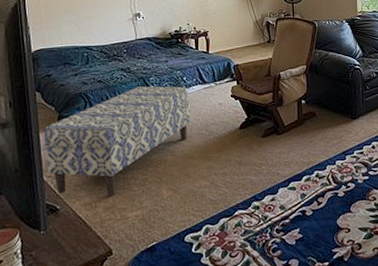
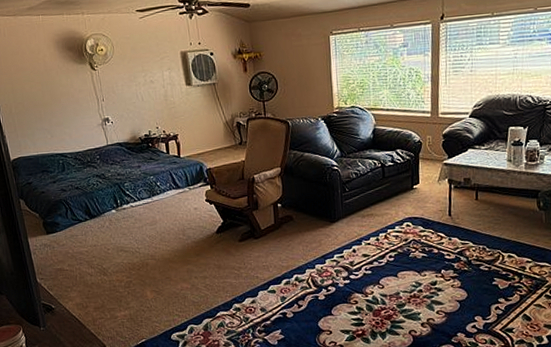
bench: present [44,86,191,197] -> none [32,191,168,297]

